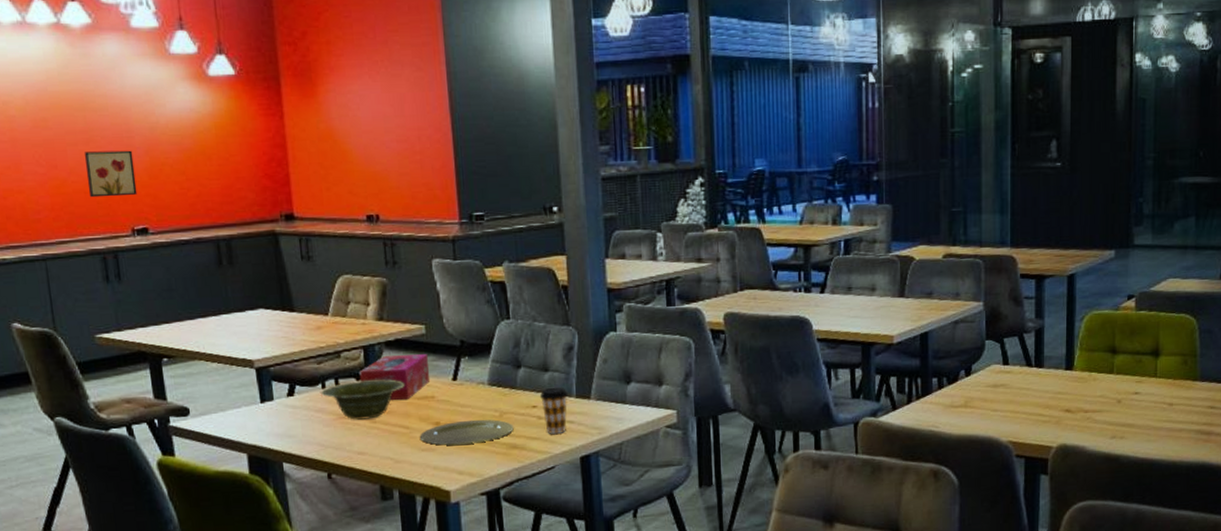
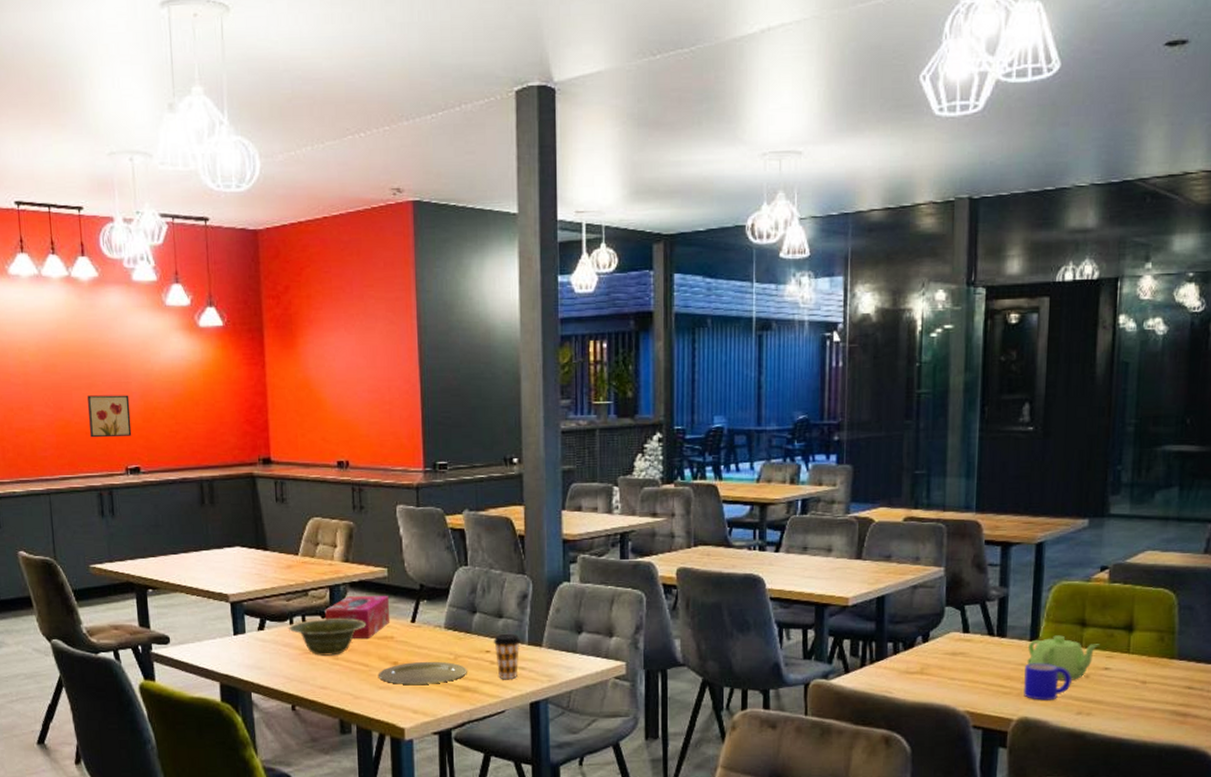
mug: none [1062,391,1105,427] -> present [1024,663,1072,700]
teapot: none [1063,363,1130,407] -> present [1027,635,1100,680]

